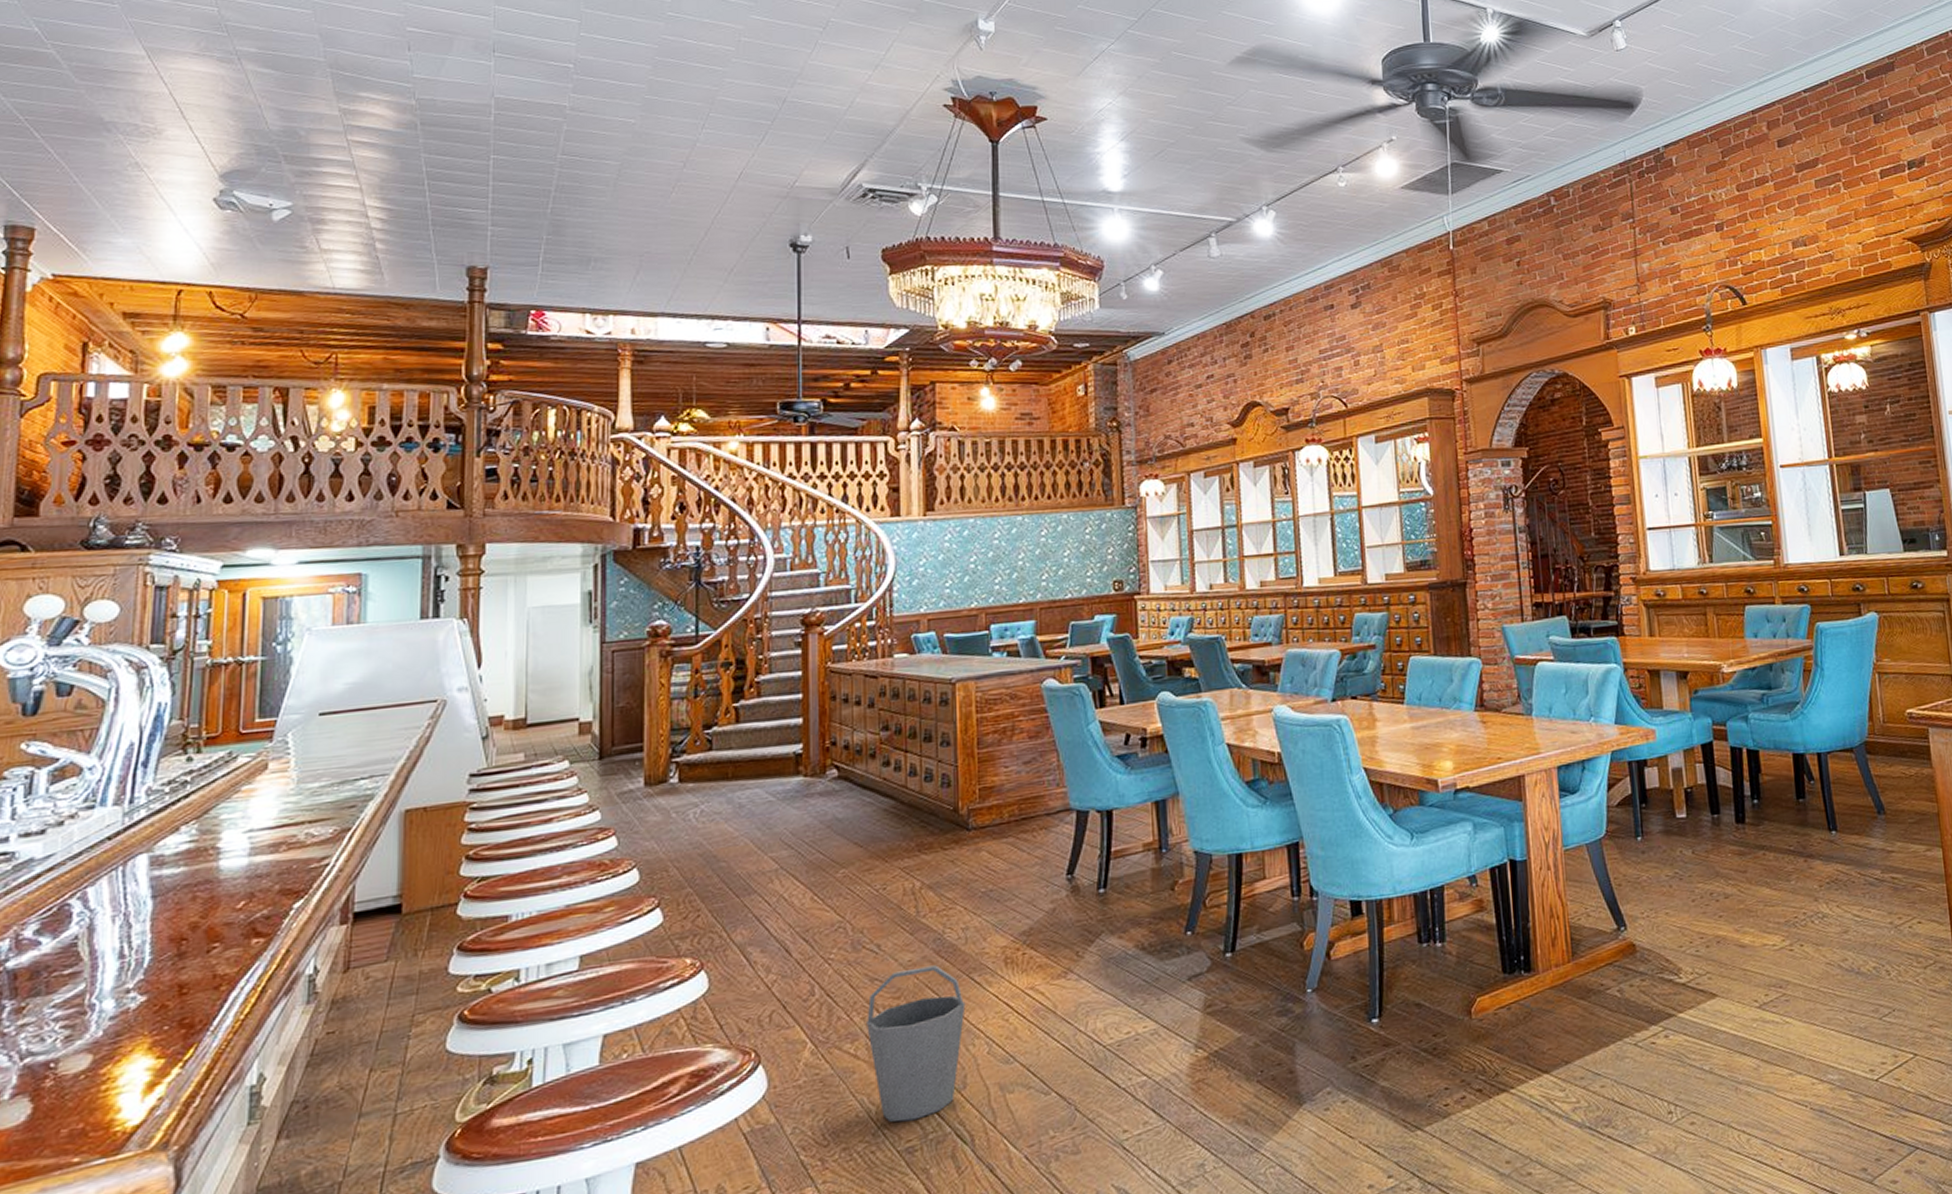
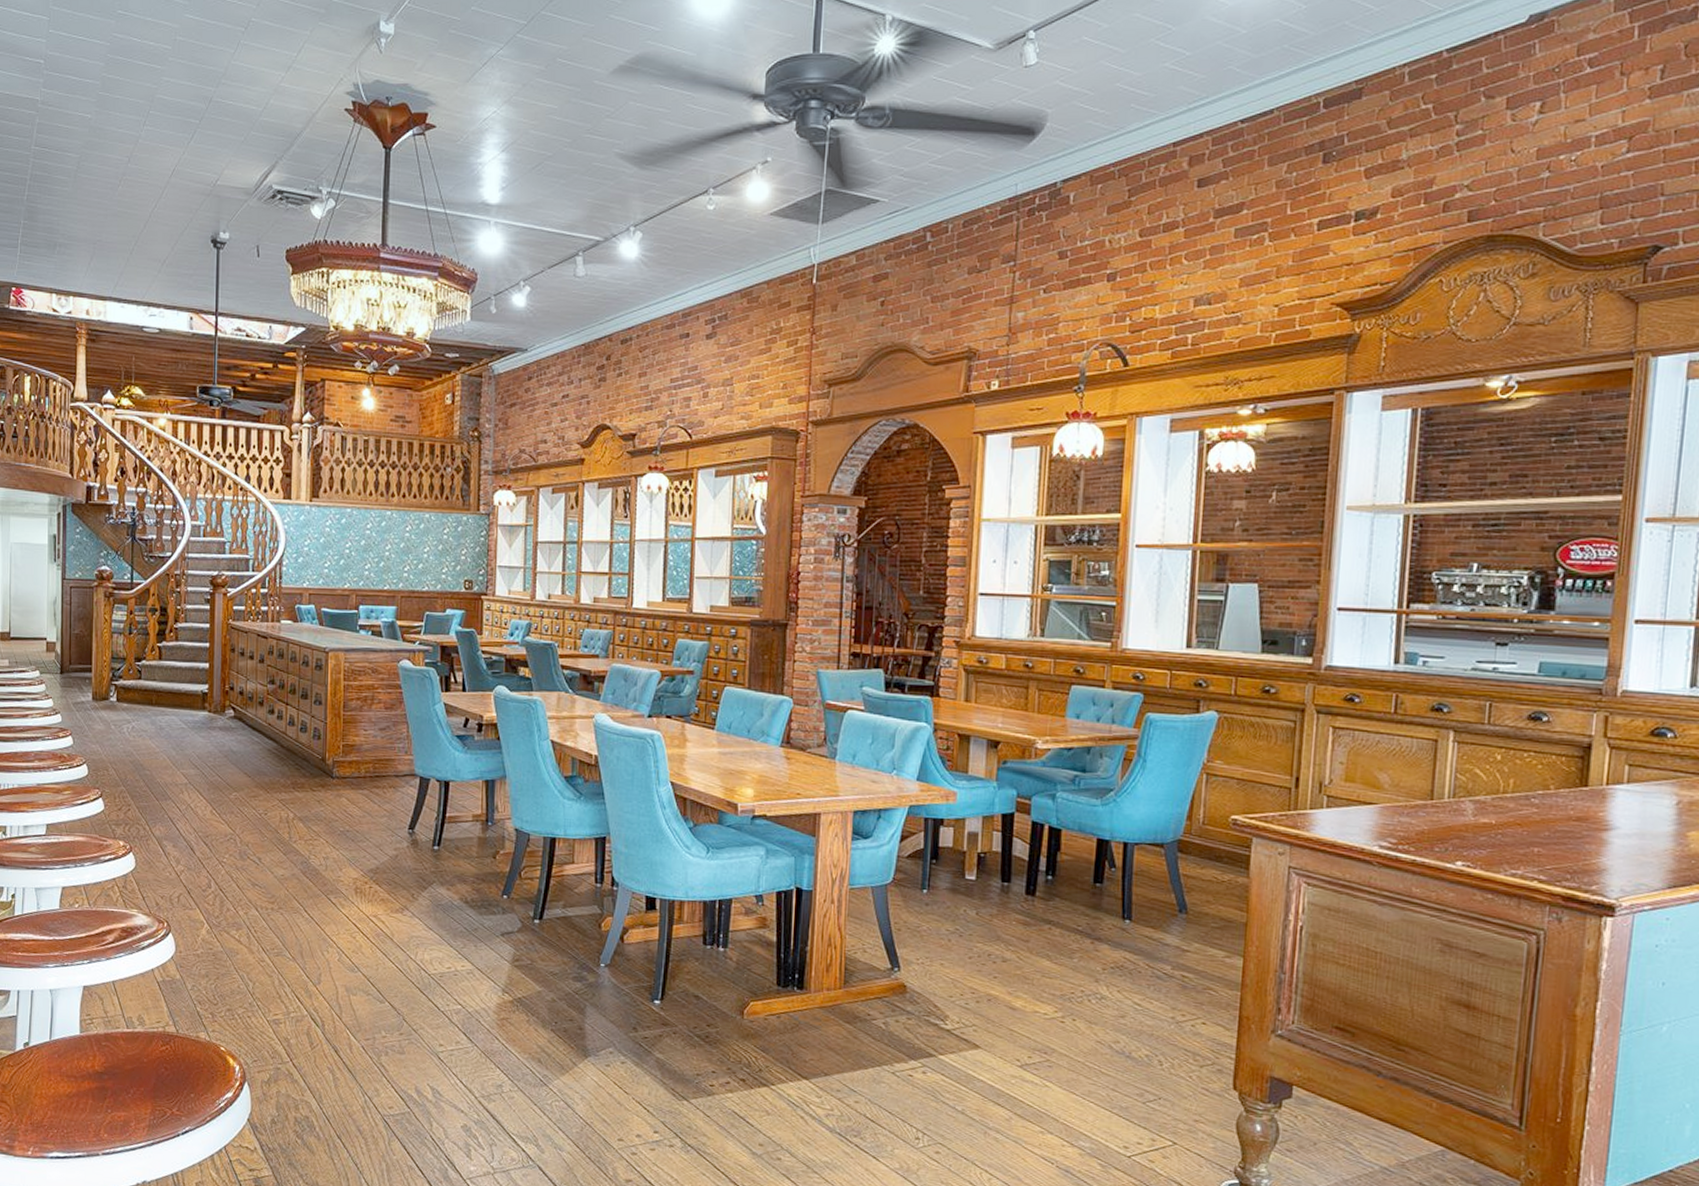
bucket: present [867,965,966,1122] -> none [248,882,323,1000]

